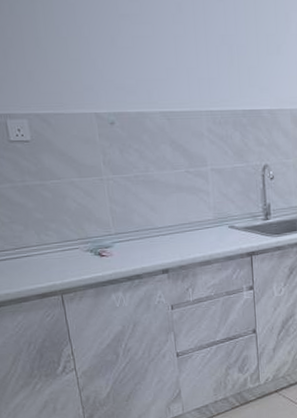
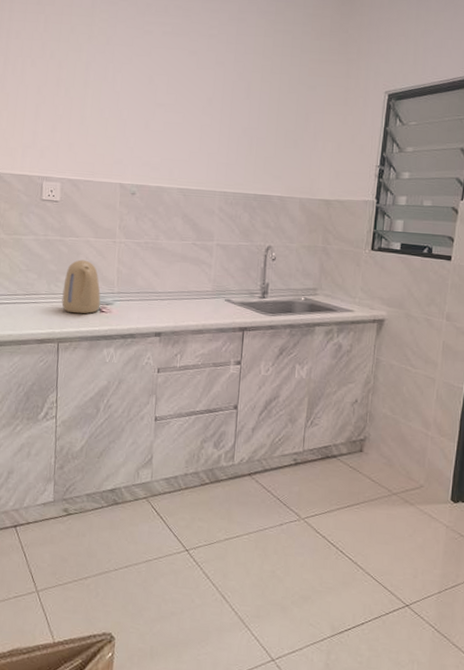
kettle: none [54,203,100,262] -> present [61,259,101,314]

